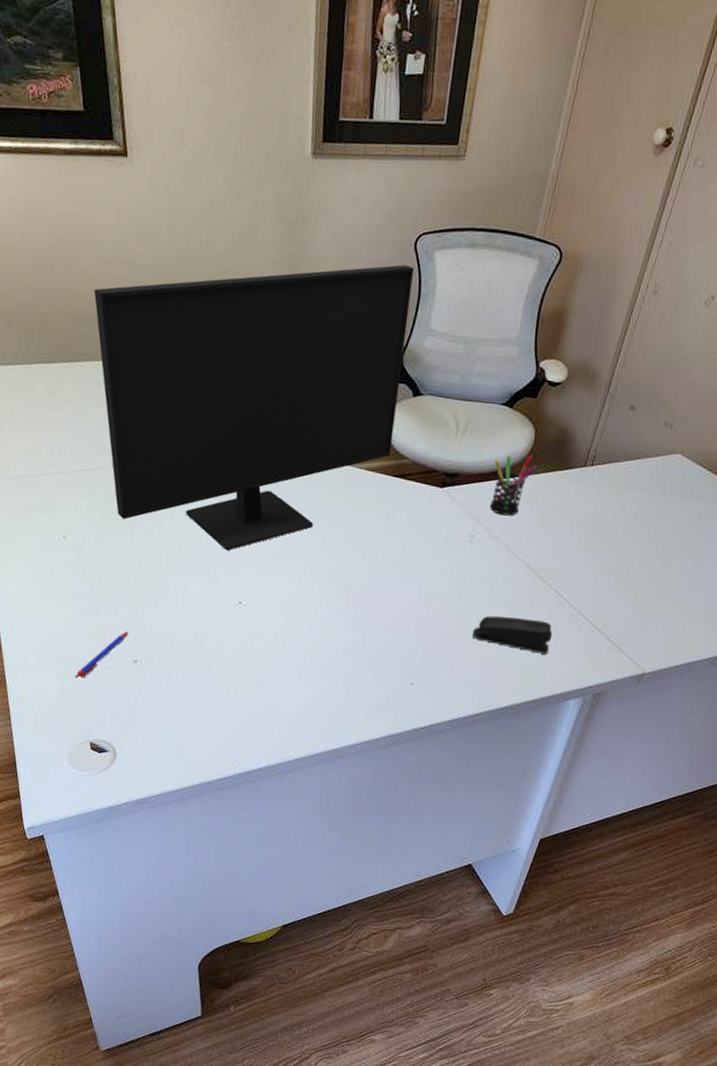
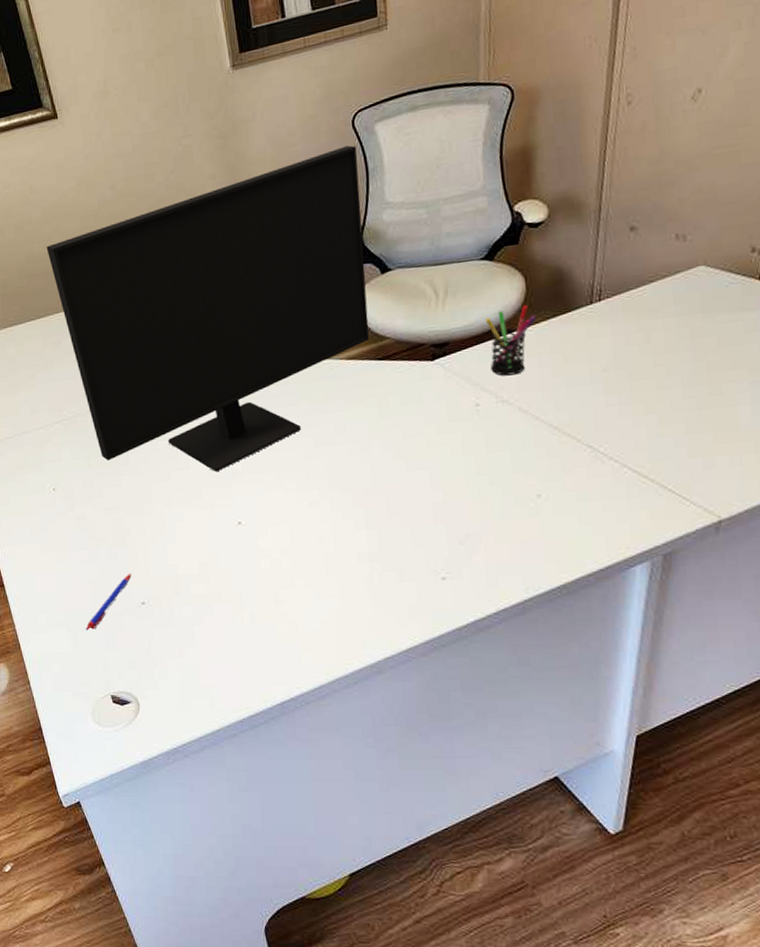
stapler: present [472,615,553,654] -> none [500,482,597,520]

